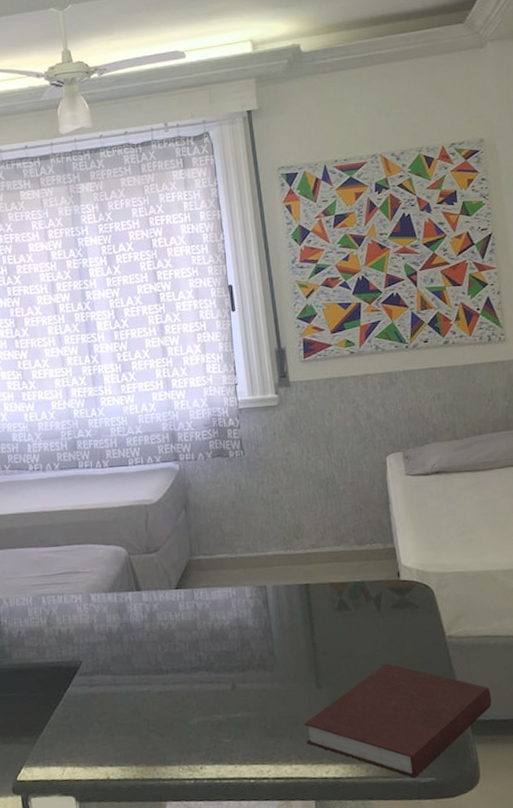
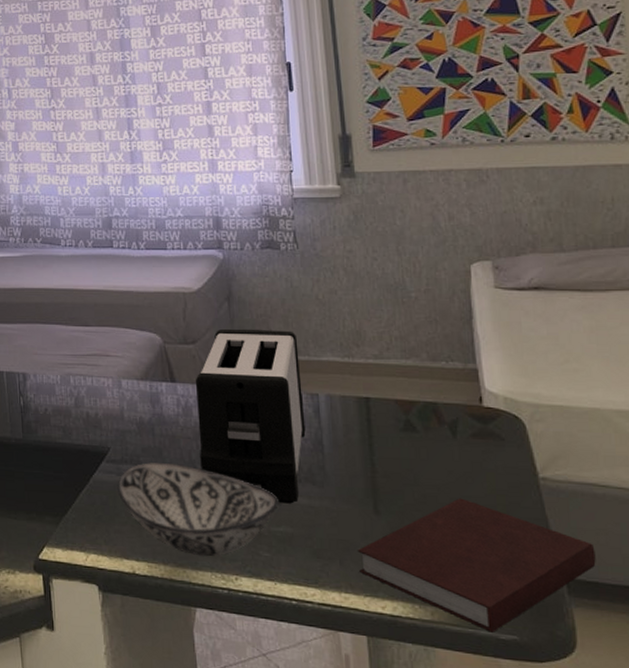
decorative bowl: none [90,668,237,752] -> present [117,463,280,557]
toaster: none [158,530,257,691] -> present [195,329,306,504]

